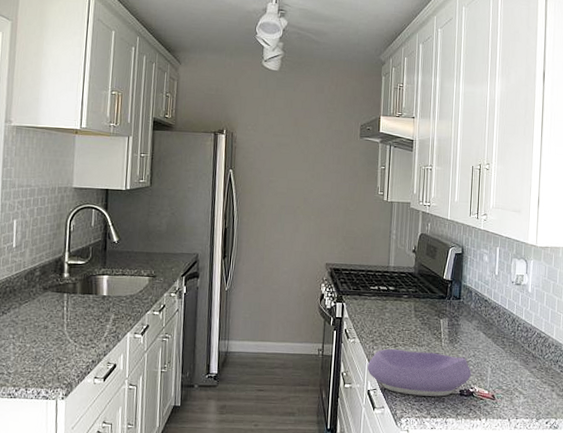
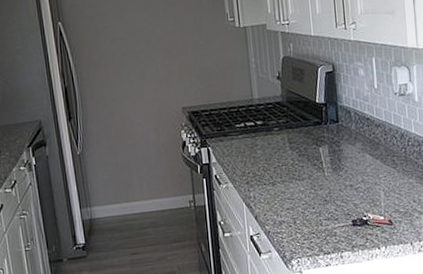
bowl: present [367,349,471,397] -> none [245,184,363,234]

